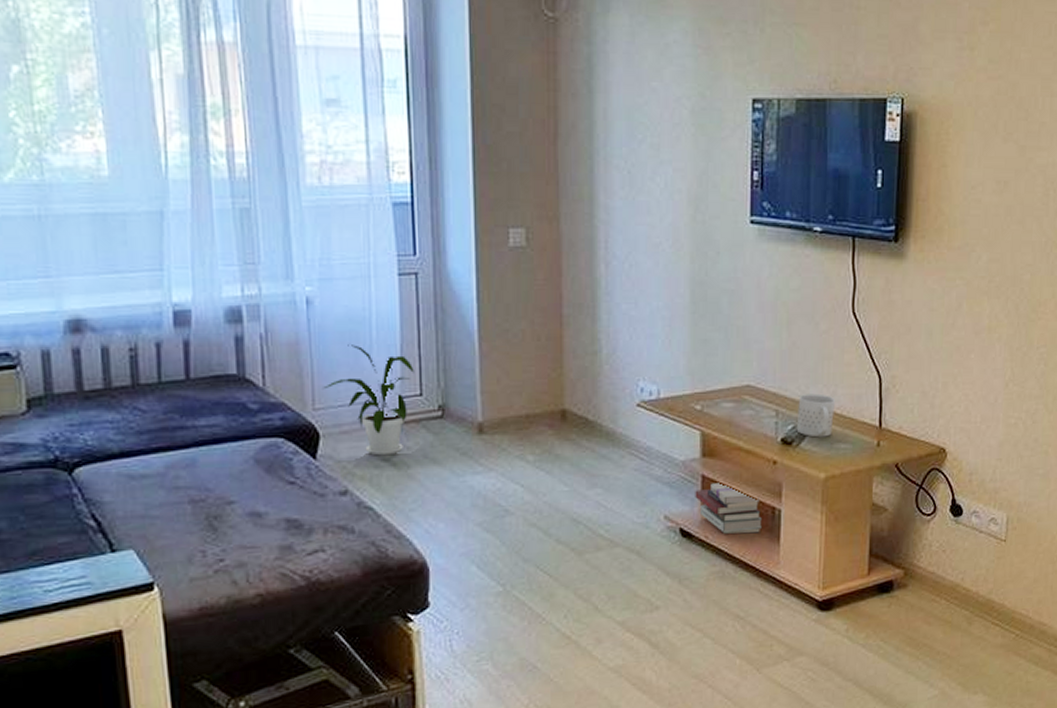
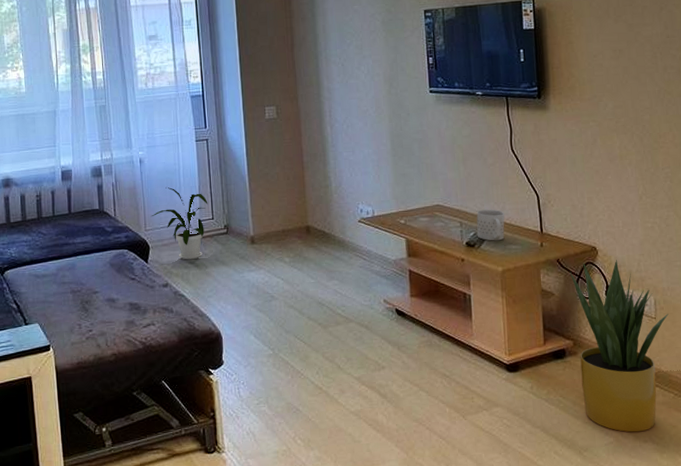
books: present [695,483,762,534] -> none [405,275,457,313]
planter: none [908,465,1021,683] -> present [569,260,669,433]

